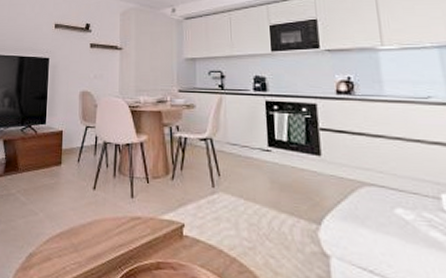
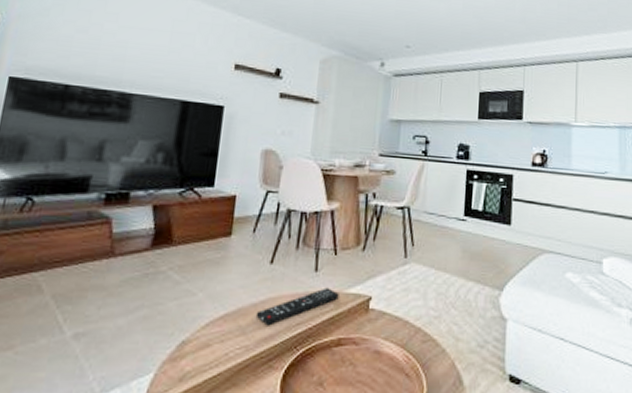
remote control: none [85,213,154,246] -> present [255,287,339,326]

